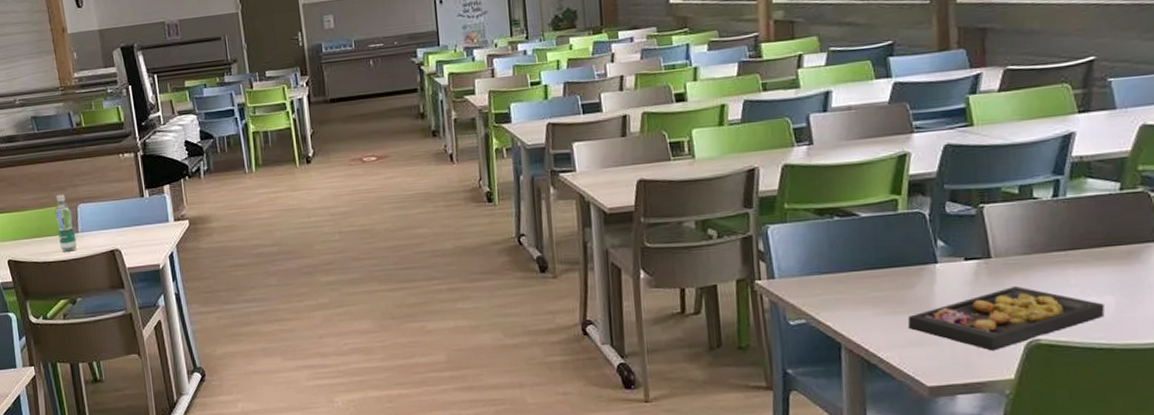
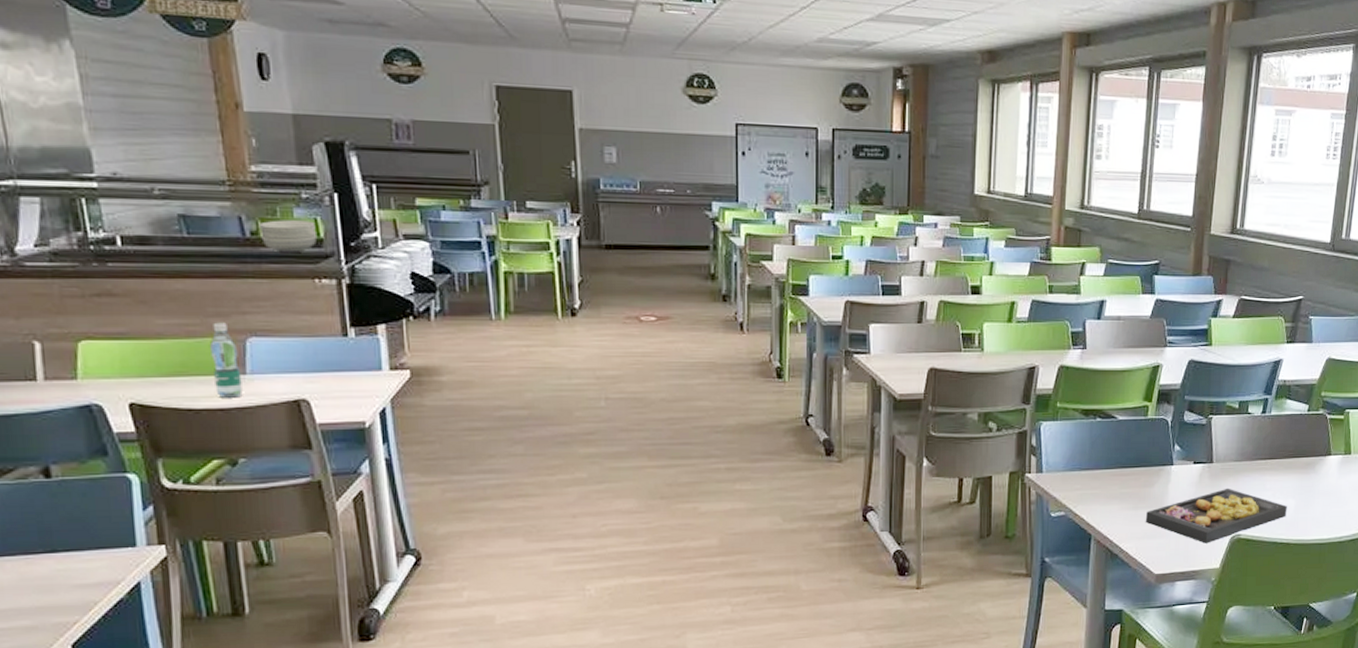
bowl: none [81,109,120,137] -> present [258,220,318,254]

